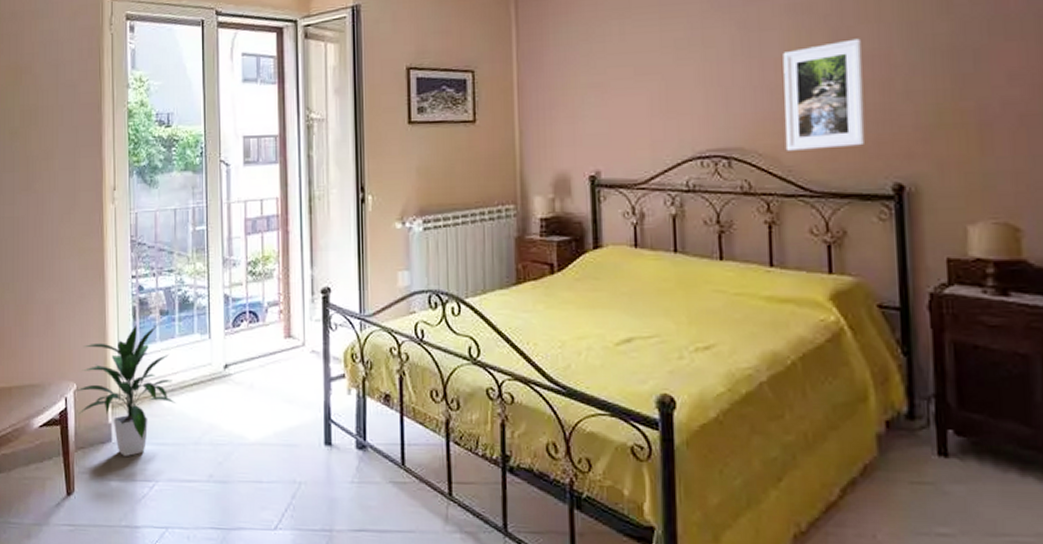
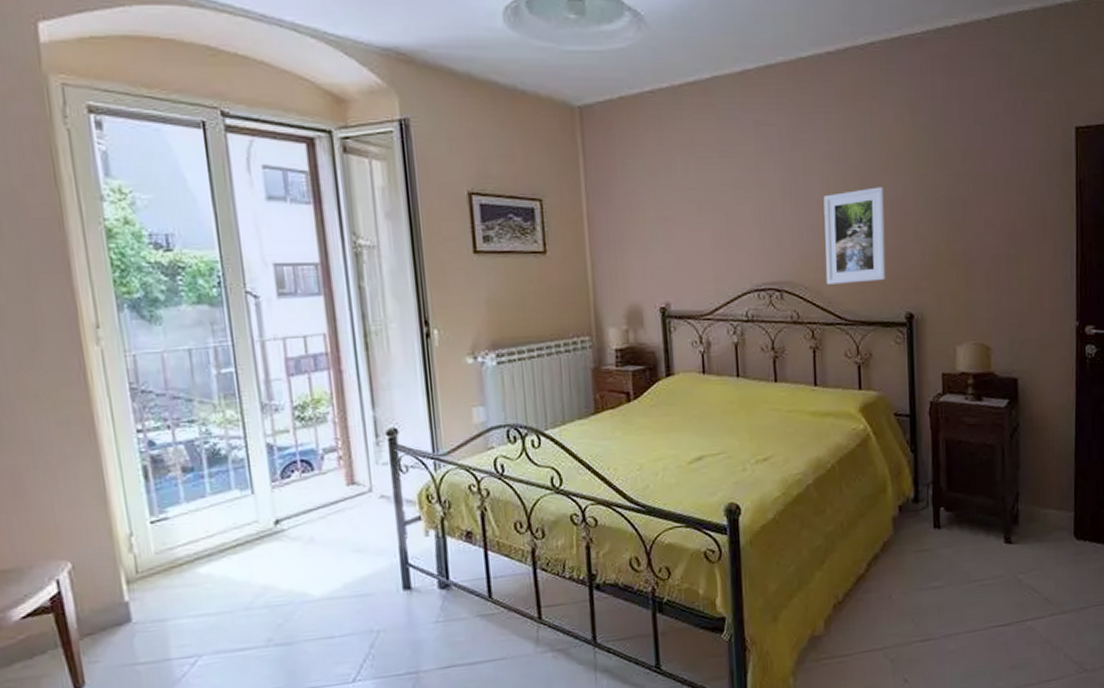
indoor plant: present [74,324,177,456] -> none [69,483,217,635]

